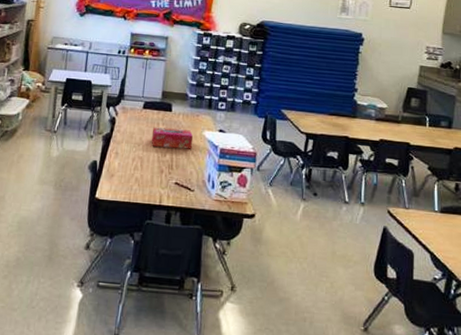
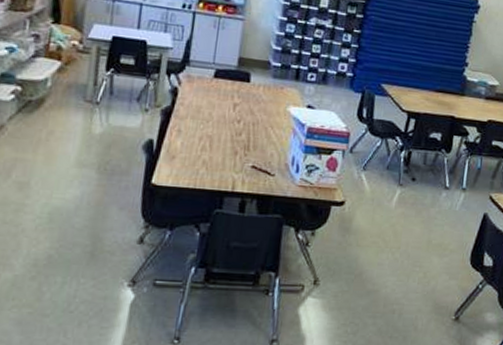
tissue box: present [151,127,194,150] -> none [223,100,276,128]

